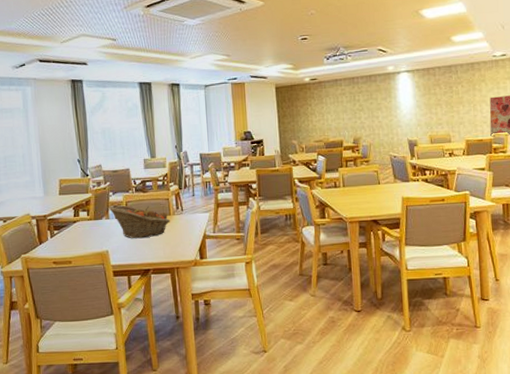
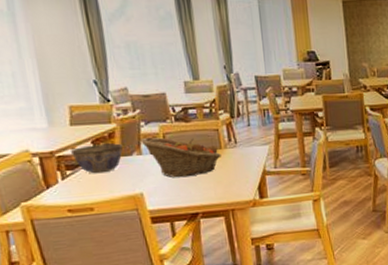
bowl: none [57,209,96,234] -> present [70,143,124,174]

